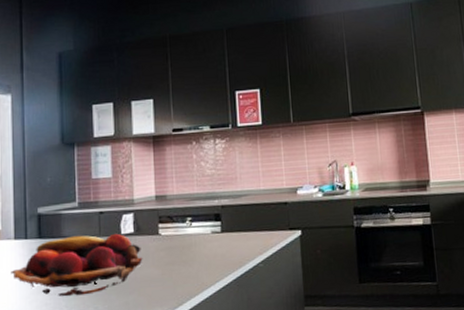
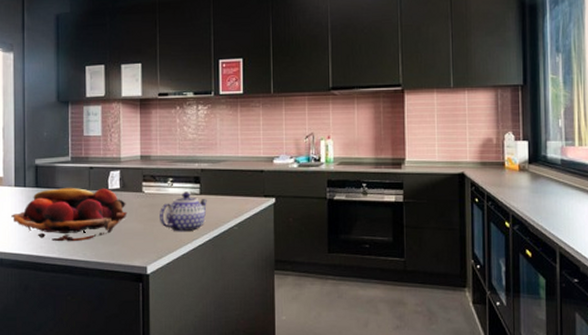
teapot: none [177,230,229,275] -> present [158,192,207,232]

